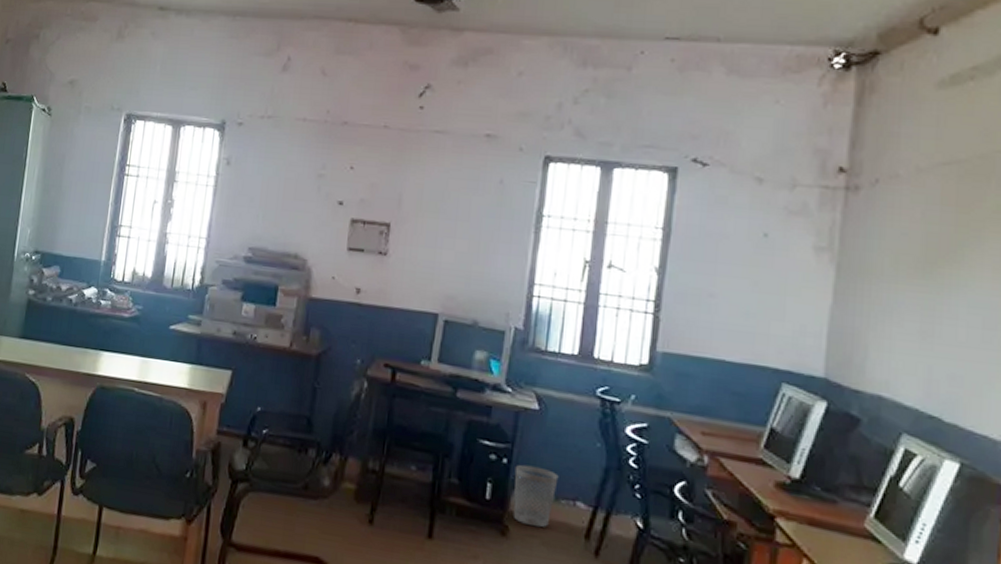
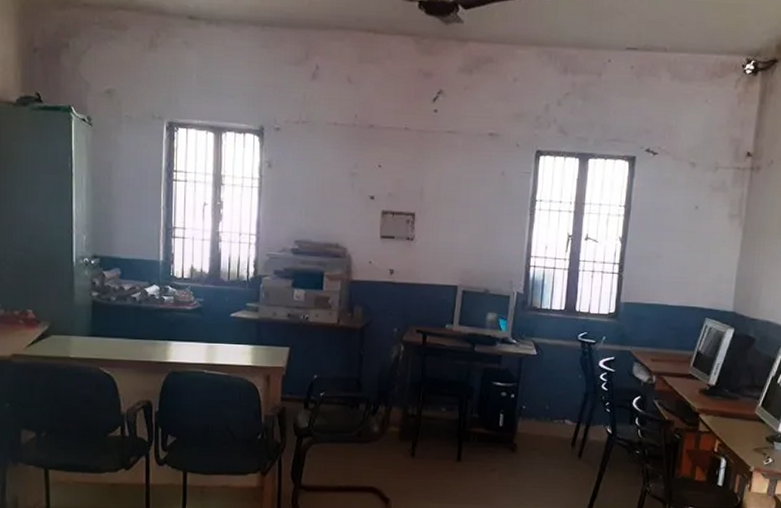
wastebasket: present [512,464,559,528] -> none [519,397,552,442]

